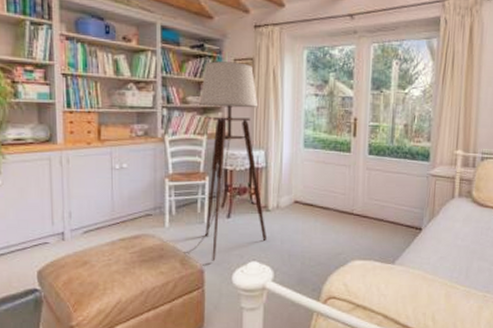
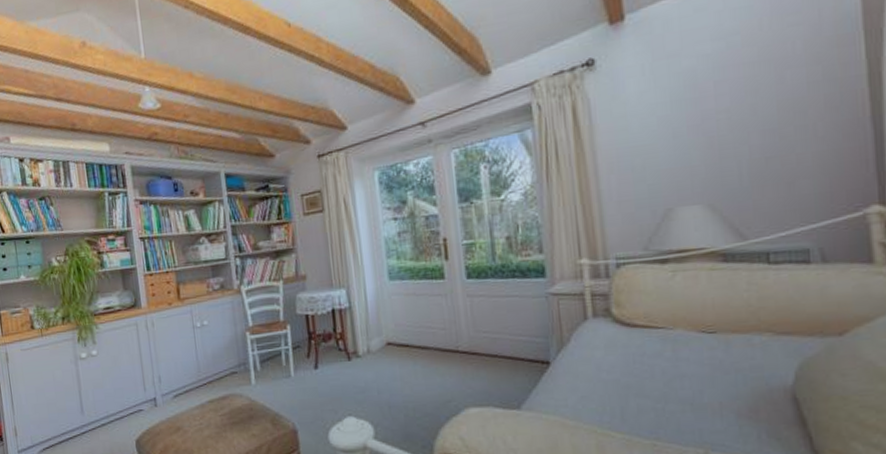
floor lamp: present [183,61,268,261] -> none [271,197,362,419]

